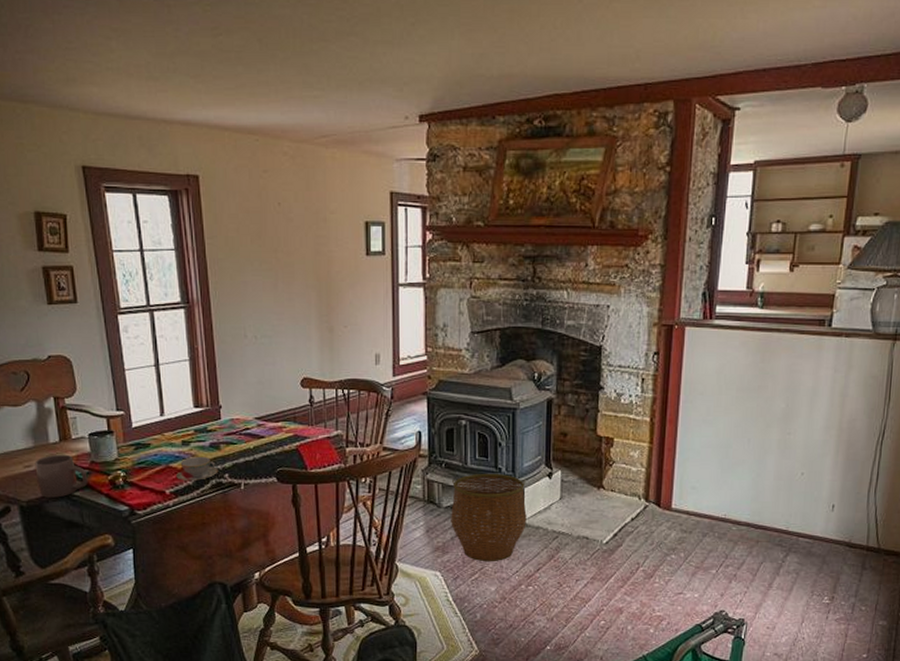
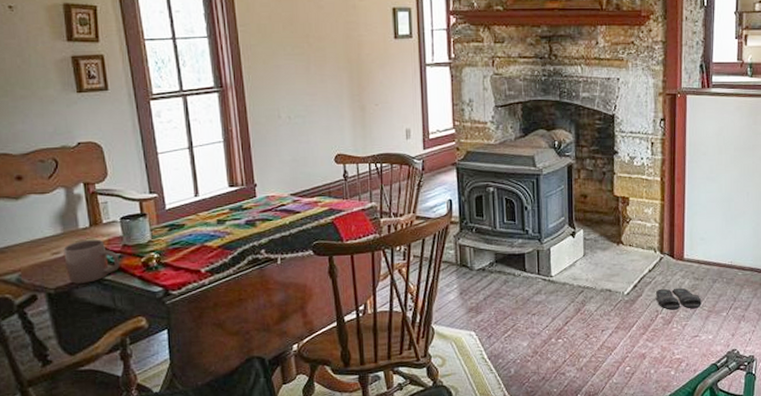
teacup: present [175,456,218,480] -> none [211,233,255,258]
basket: present [451,473,528,561] -> none [482,235,555,319]
slippers: none [637,539,689,564] -> present [655,287,702,310]

